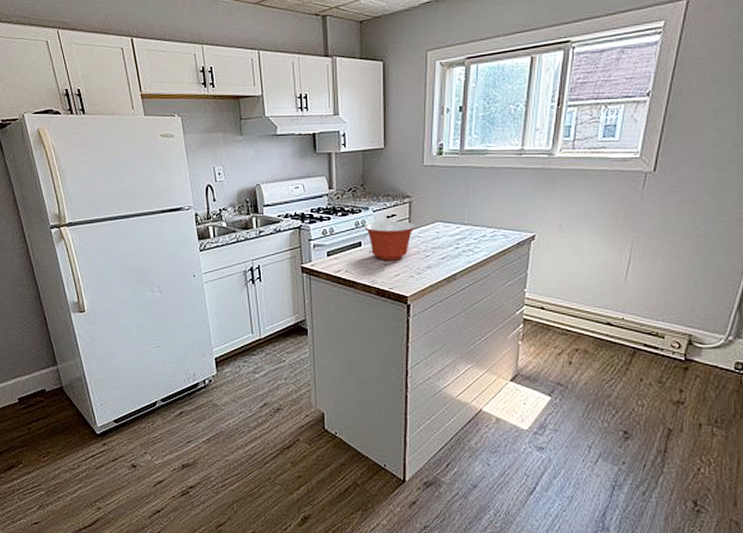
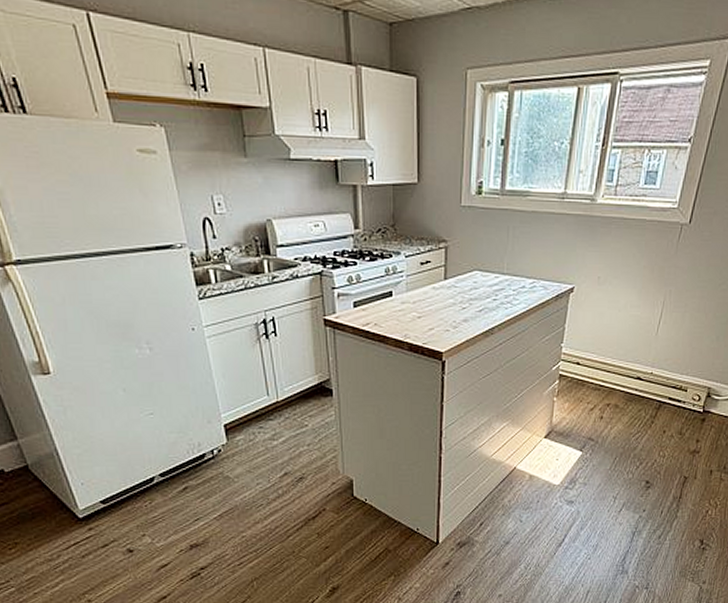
mixing bowl: present [364,221,417,261] -> none [396,268,453,313]

